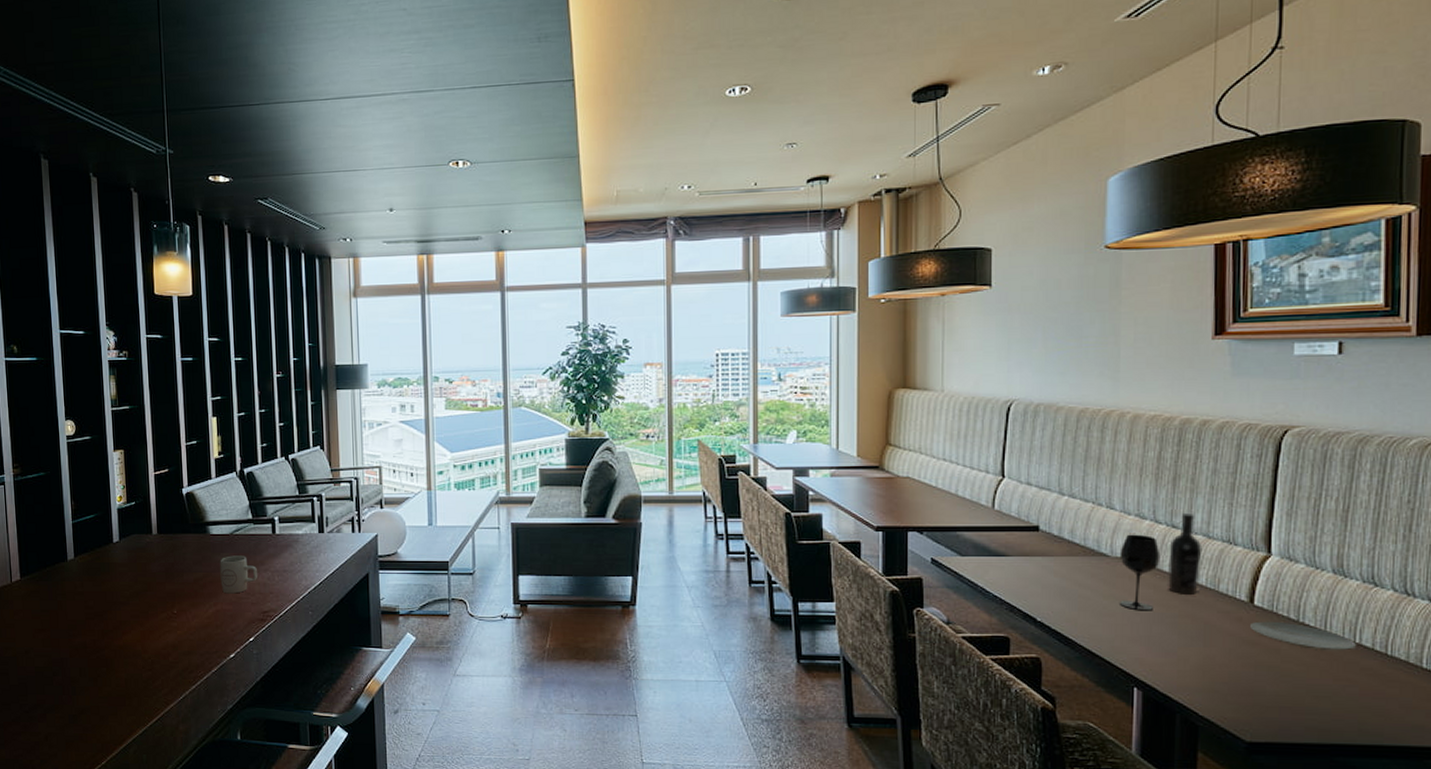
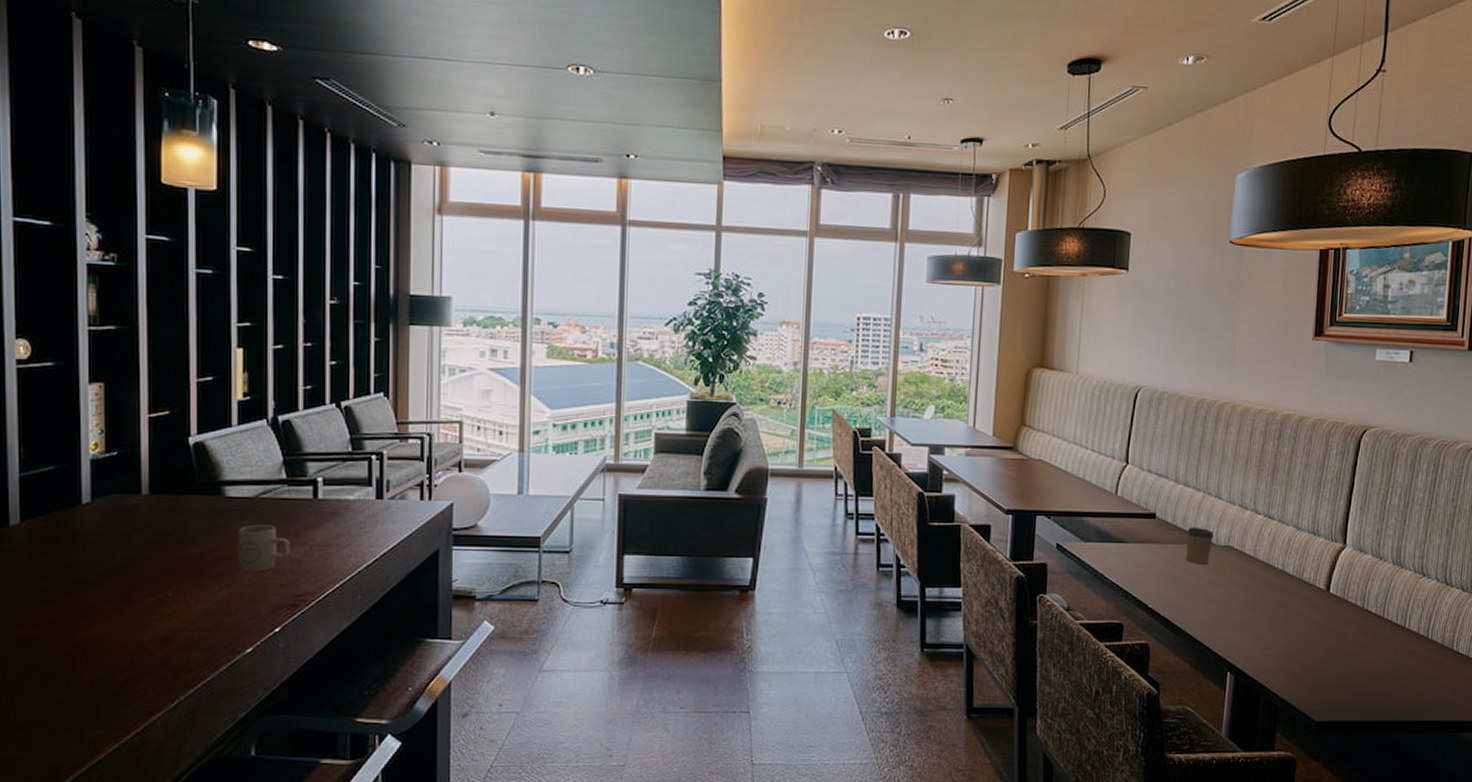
cup: none [1076,540,1107,577] -> present [1186,528,1213,564]
wine glass: present [1119,534,1161,611] -> none [1221,523,1258,598]
wine bottle: present [1168,512,1203,596] -> none [1261,504,1292,584]
plate: present [1249,621,1356,651] -> none [1324,608,1406,636]

